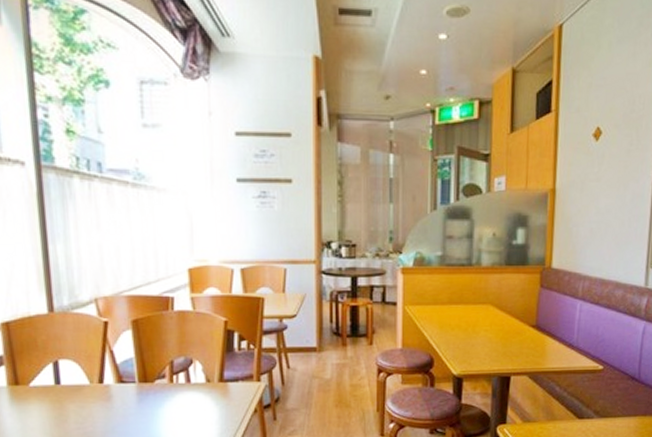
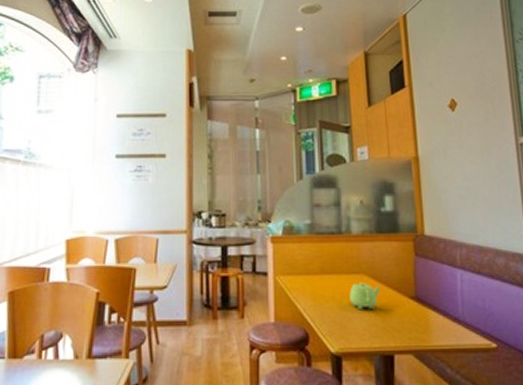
teapot: none [474,312,504,337] -> present [349,282,380,310]

